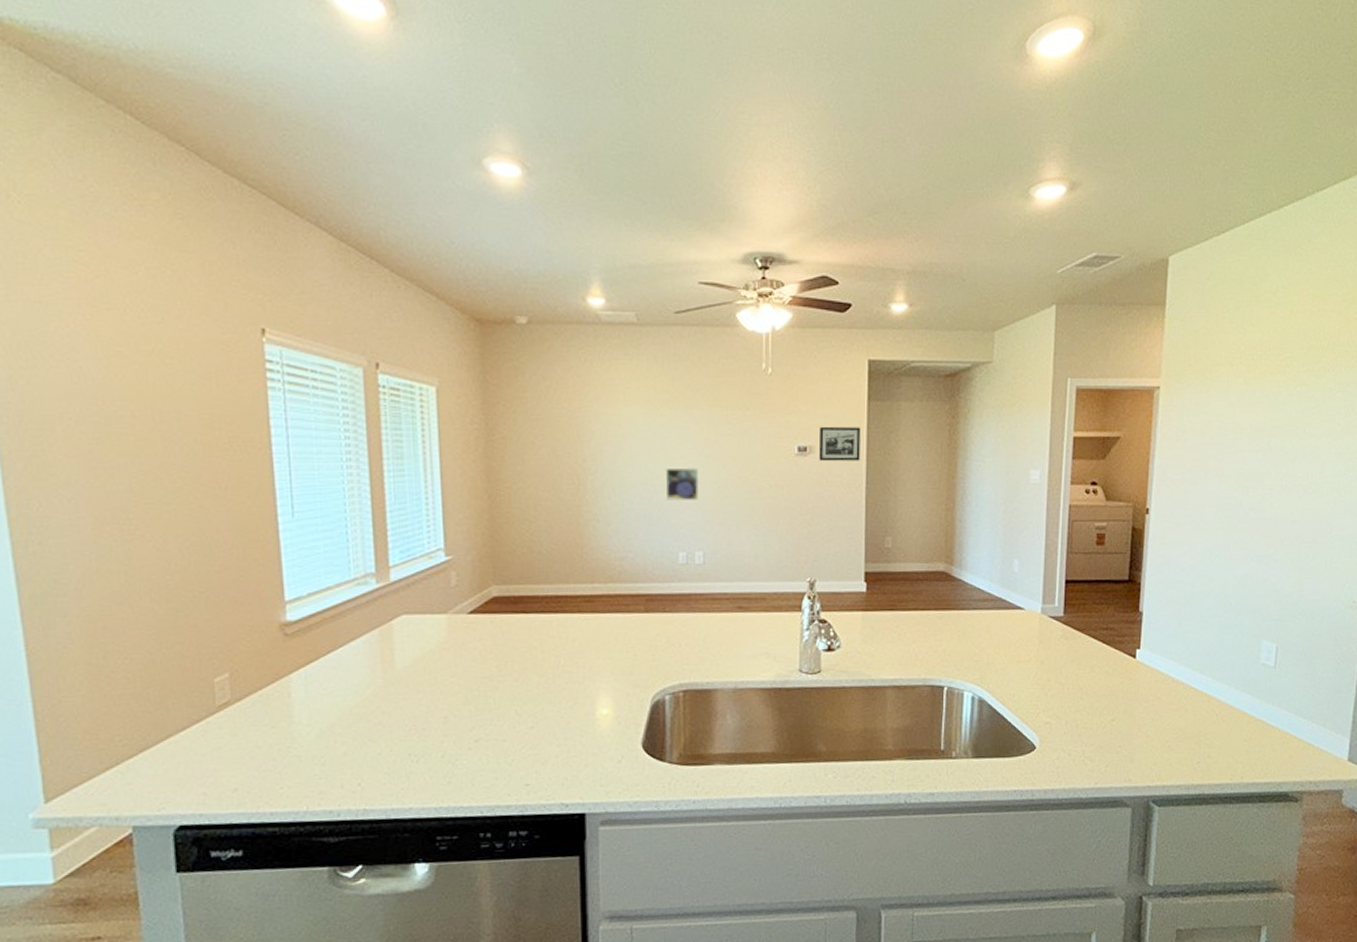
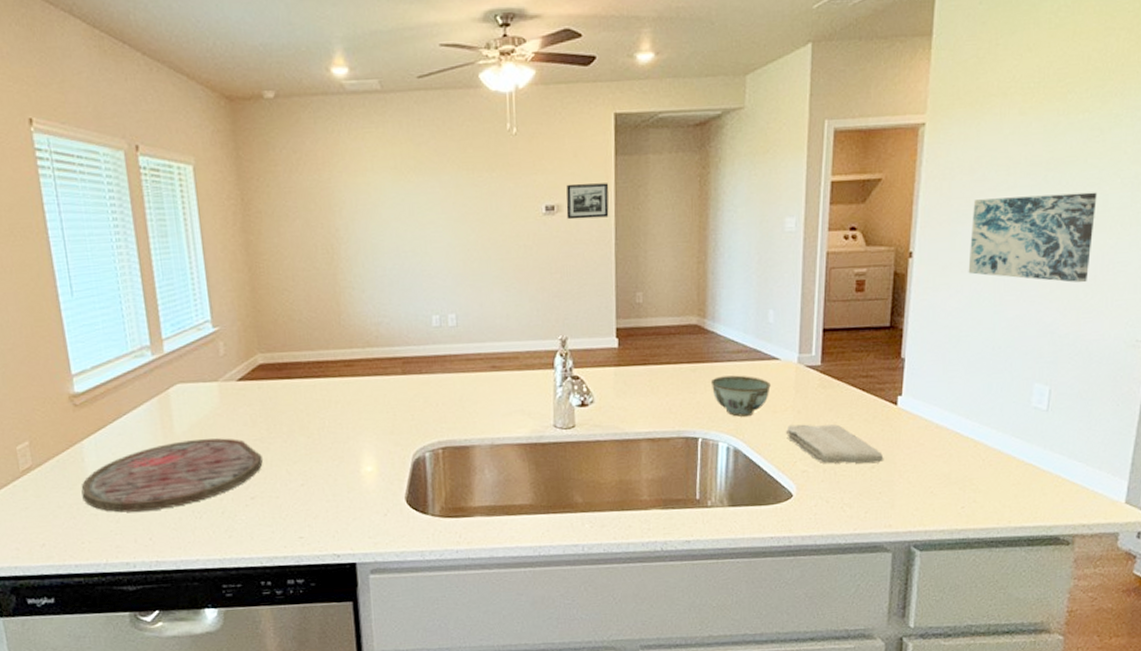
cutting board: none [285,675,490,755] -> present [81,438,263,513]
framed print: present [666,467,699,501] -> none [416,231,449,266]
bowl: none [957,623,1015,666] -> present [710,375,771,417]
washcloth: none [1029,675,1124,717] -> present [785,424,884,464]
wall art: none [1200,459,1315,545] -> present [968,192,1098,283]

